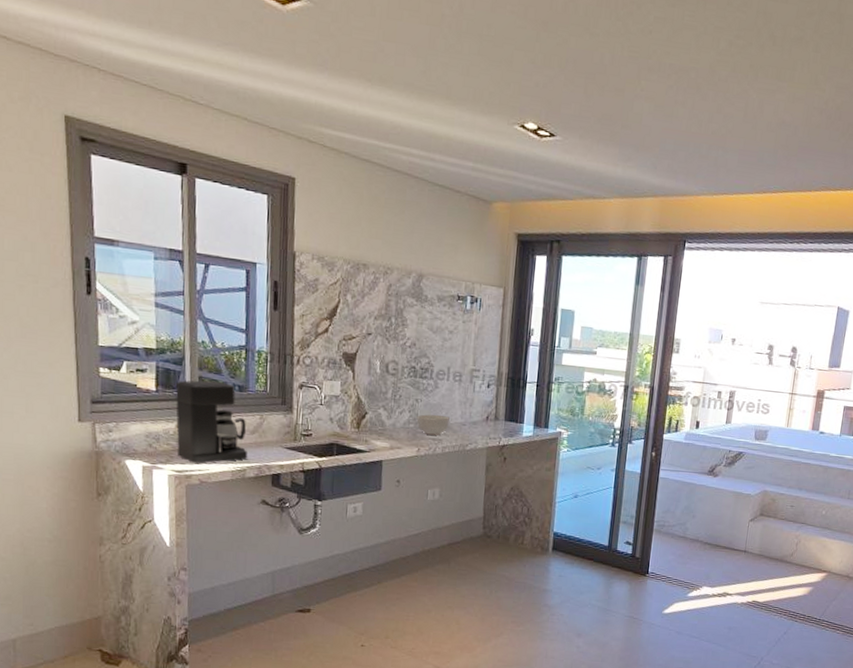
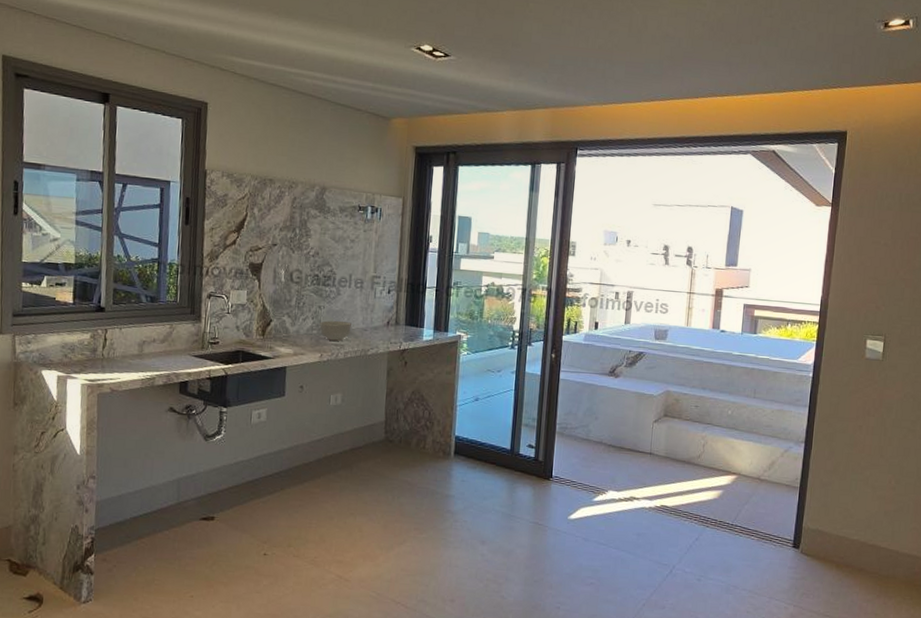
coffee maker: present [175,380,248,464] -> none [90,292,158,373]

